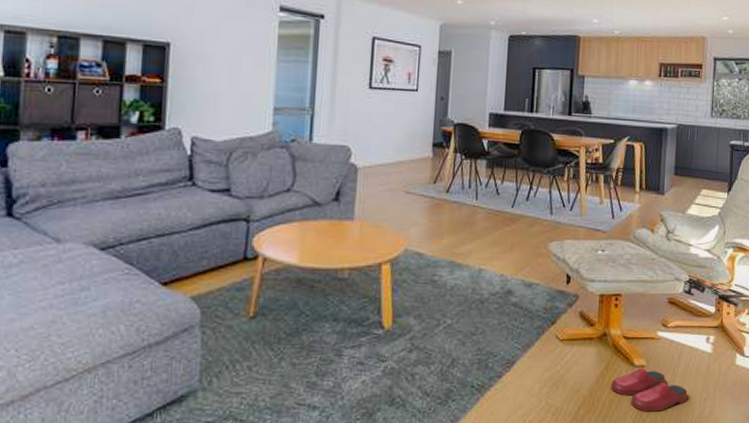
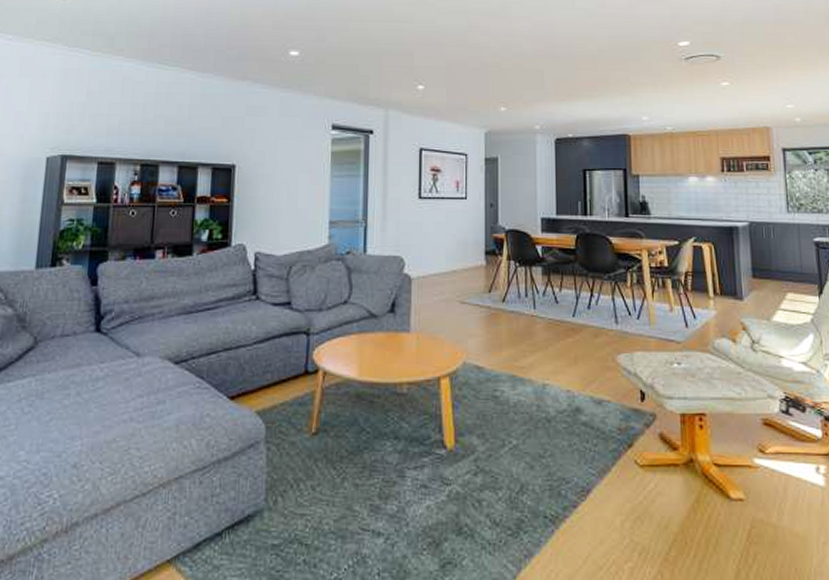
slippers: present [611,368,688,412] -> none [705,501,802,556]

